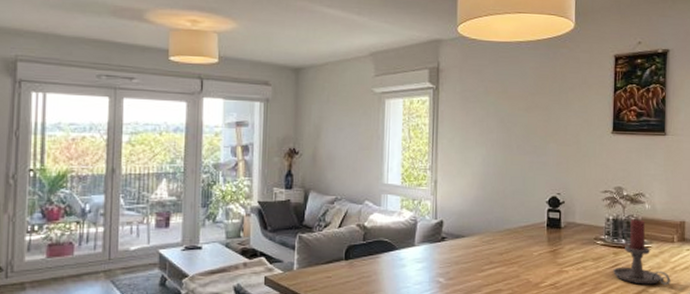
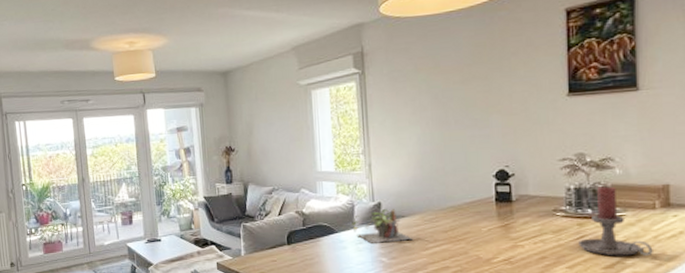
plant: none [403,228,470,263] -> present [342,209,413,244]

